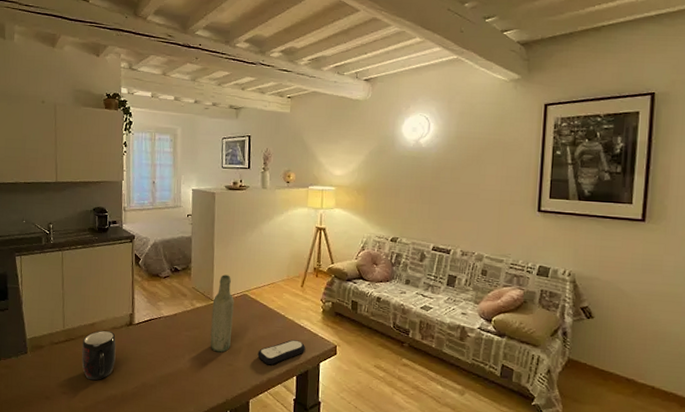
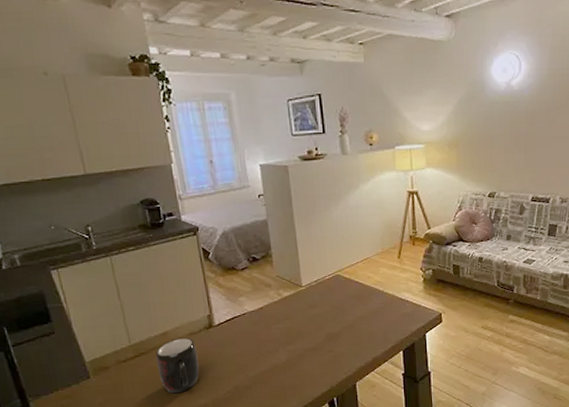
bottle: present [210,275,234,353] -> none [302,256,328,341]
remote control: present [257,339,306,365] -> none [359,314,410,345]

